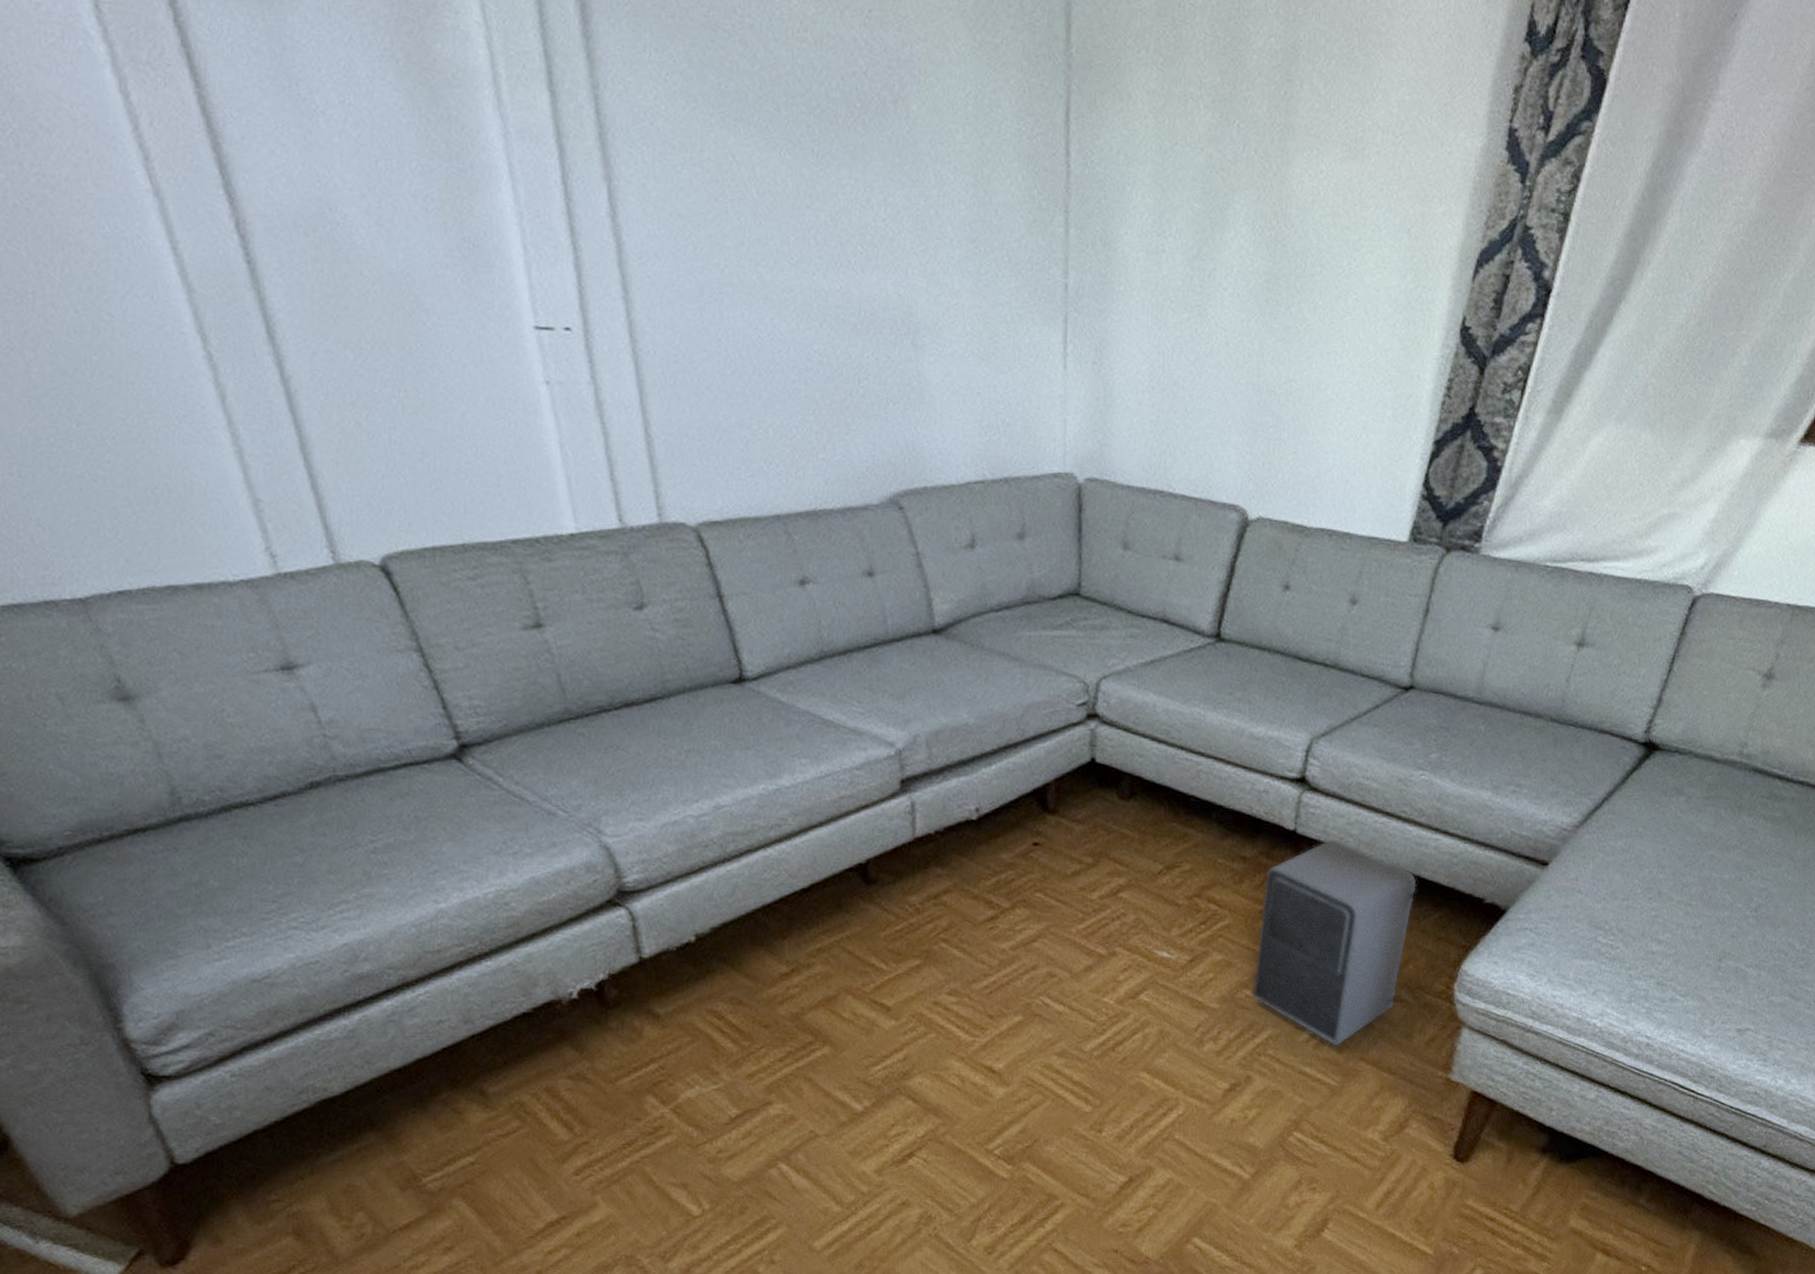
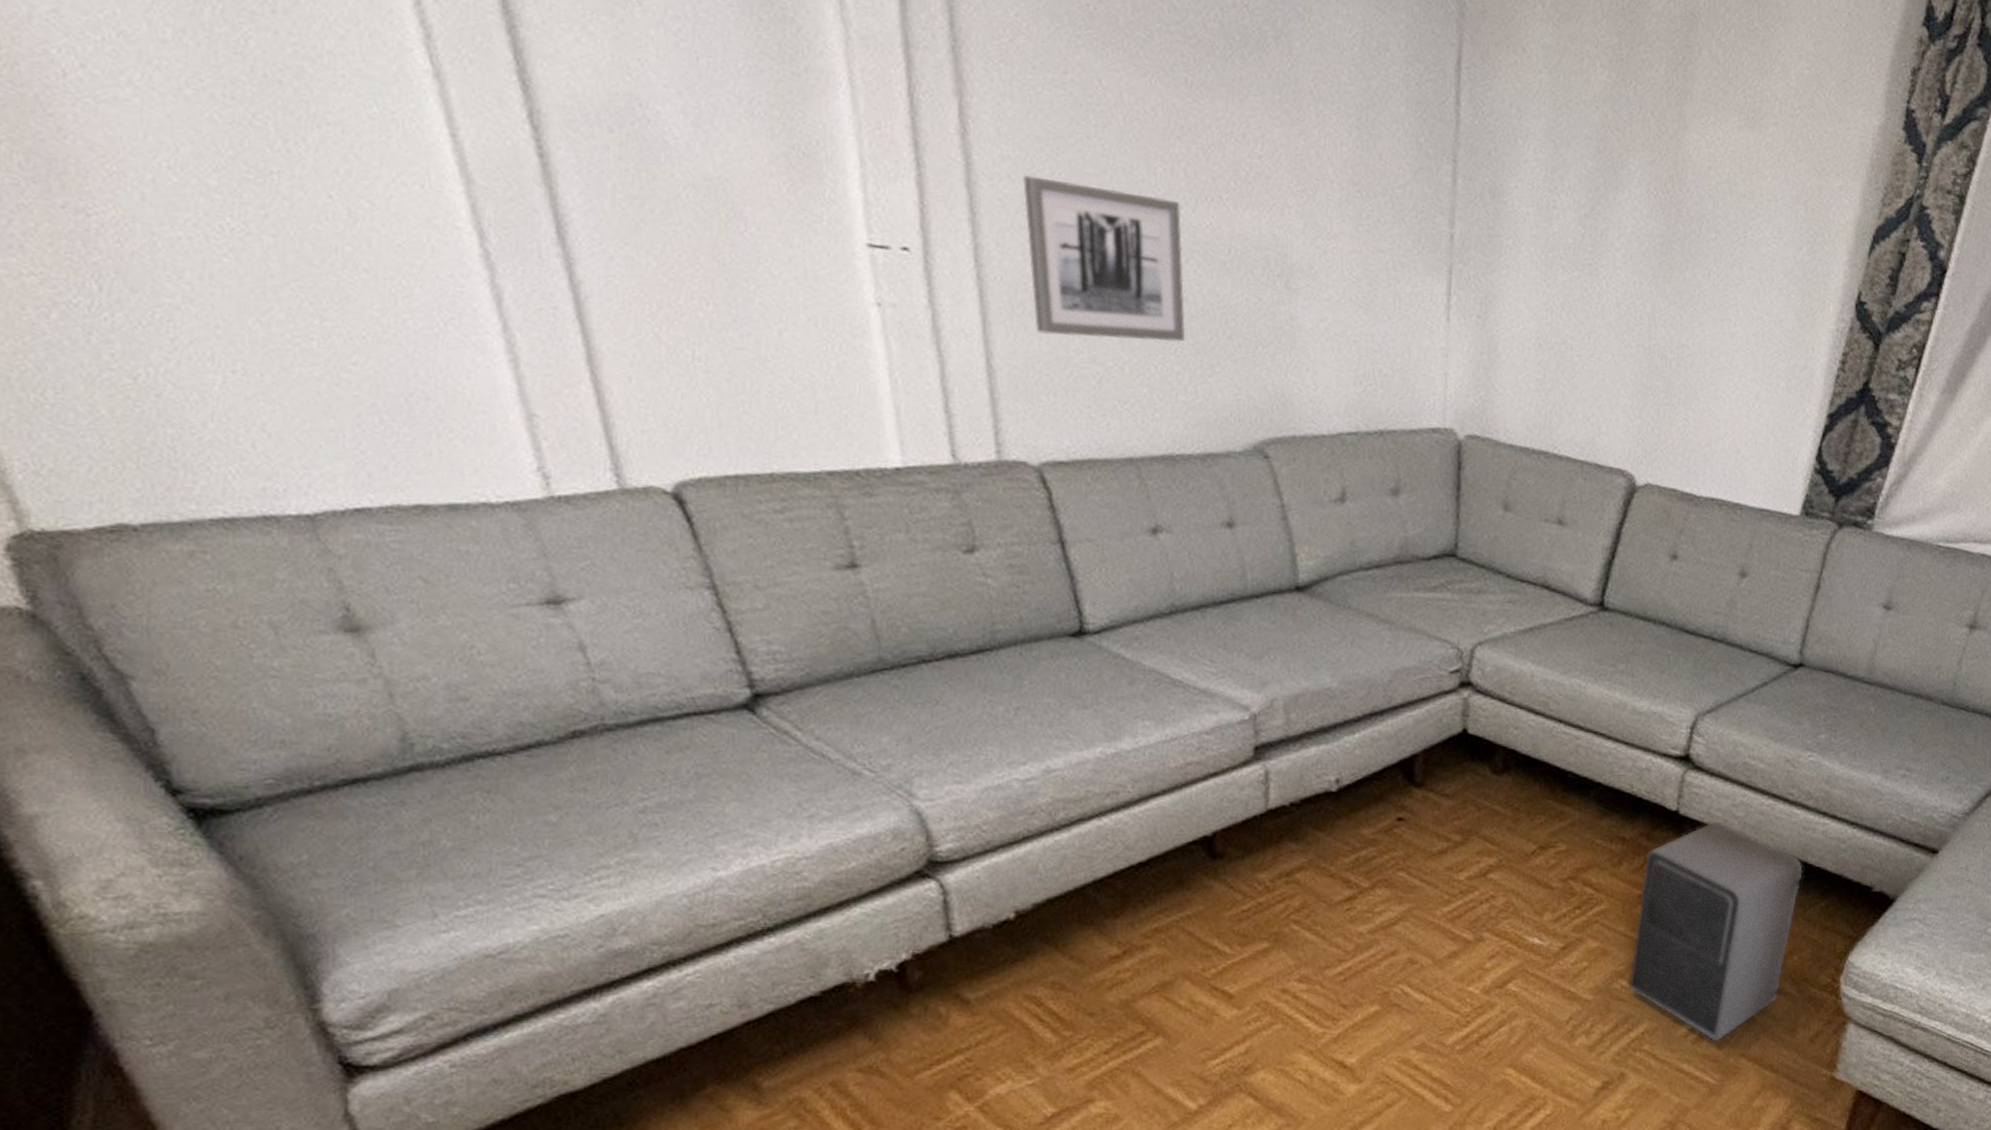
wall art: none [669,252,822,404] -> present [1023,175,1185,342]

